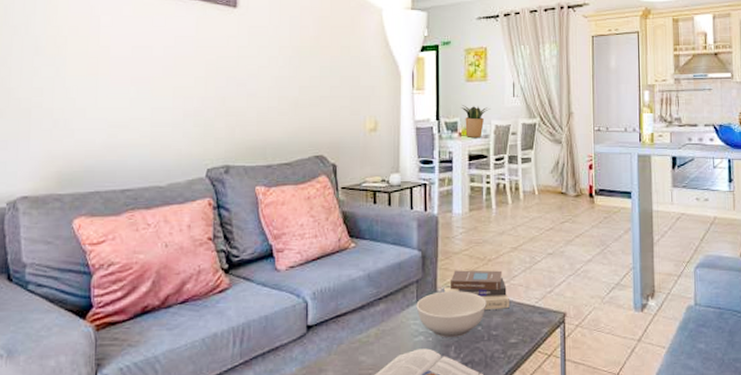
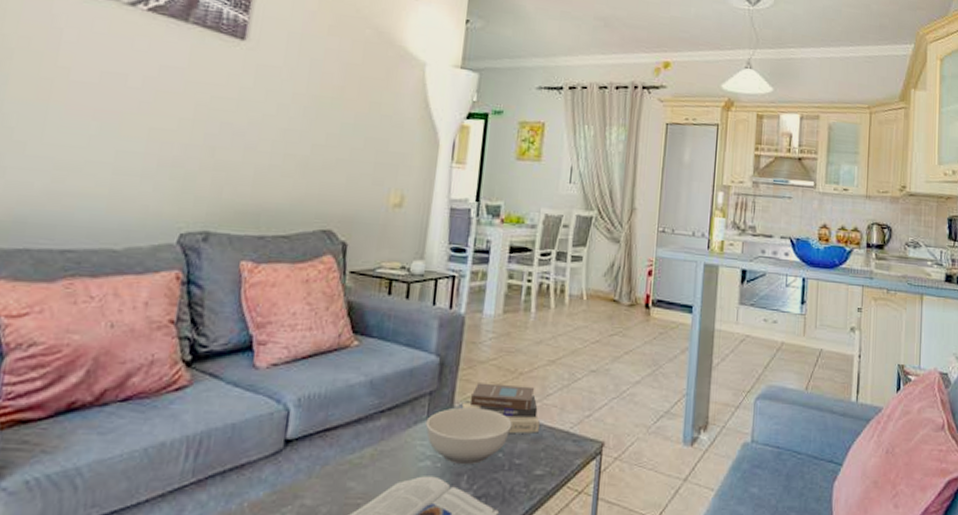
potted plant: present [460,105,491,139] -> none [506,187,542,228]

